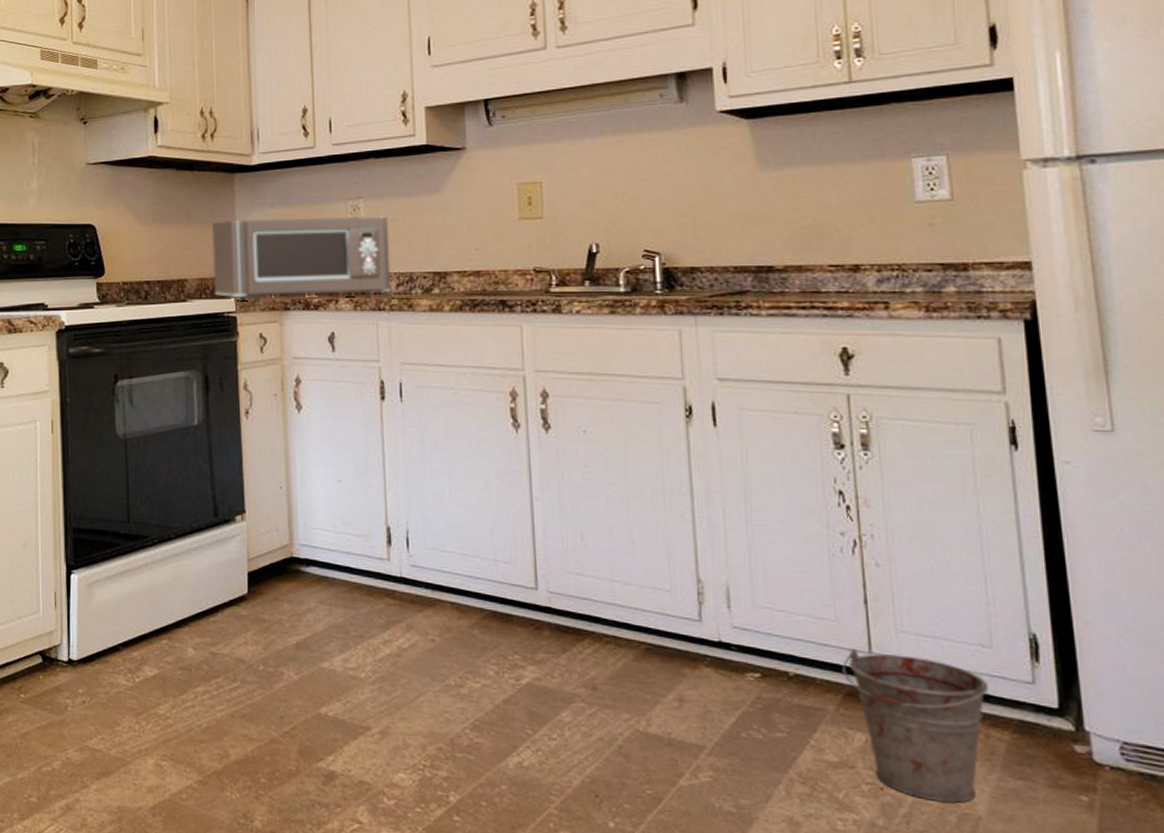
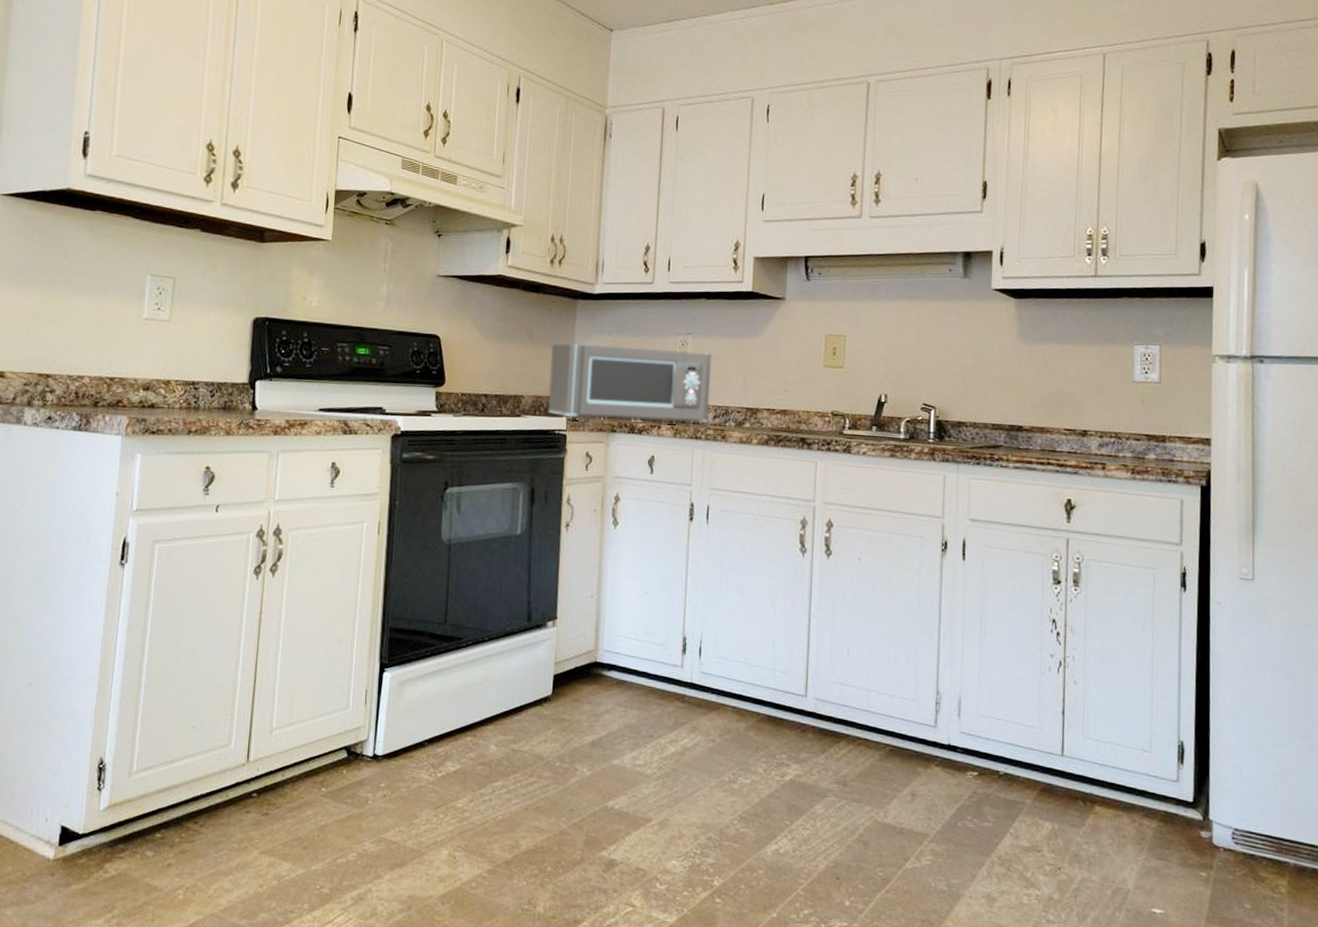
bucket: present [842,648,988,803] -> none [1040,752,1145,879]

